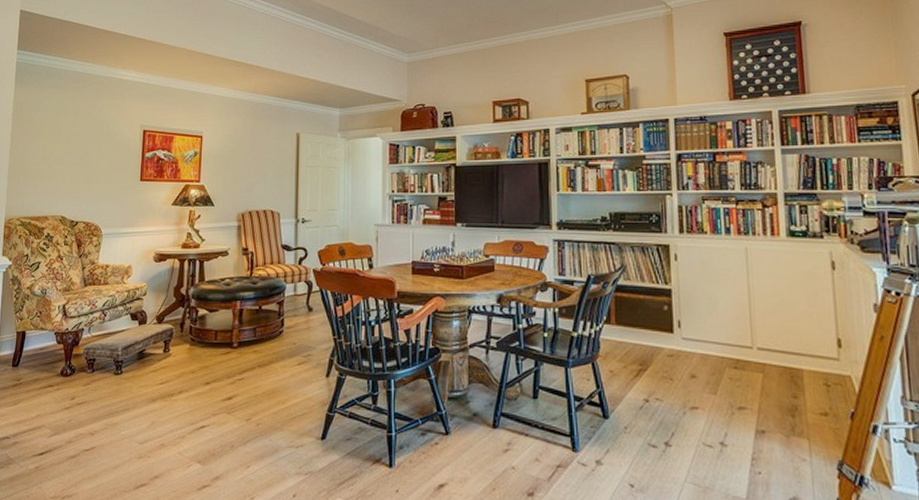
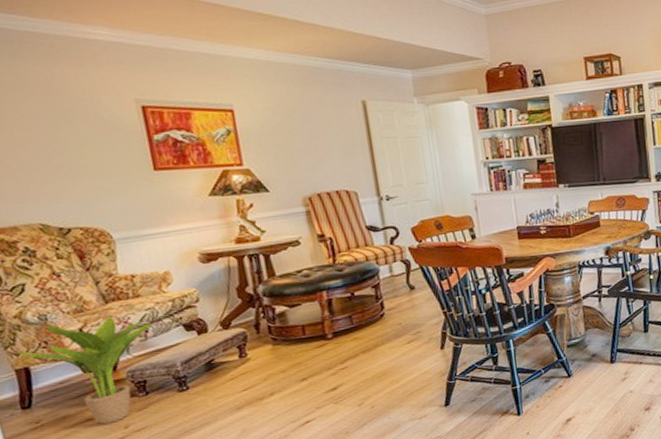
potted plant: none [22,297,110,392] -> present [17,316,151,425]

